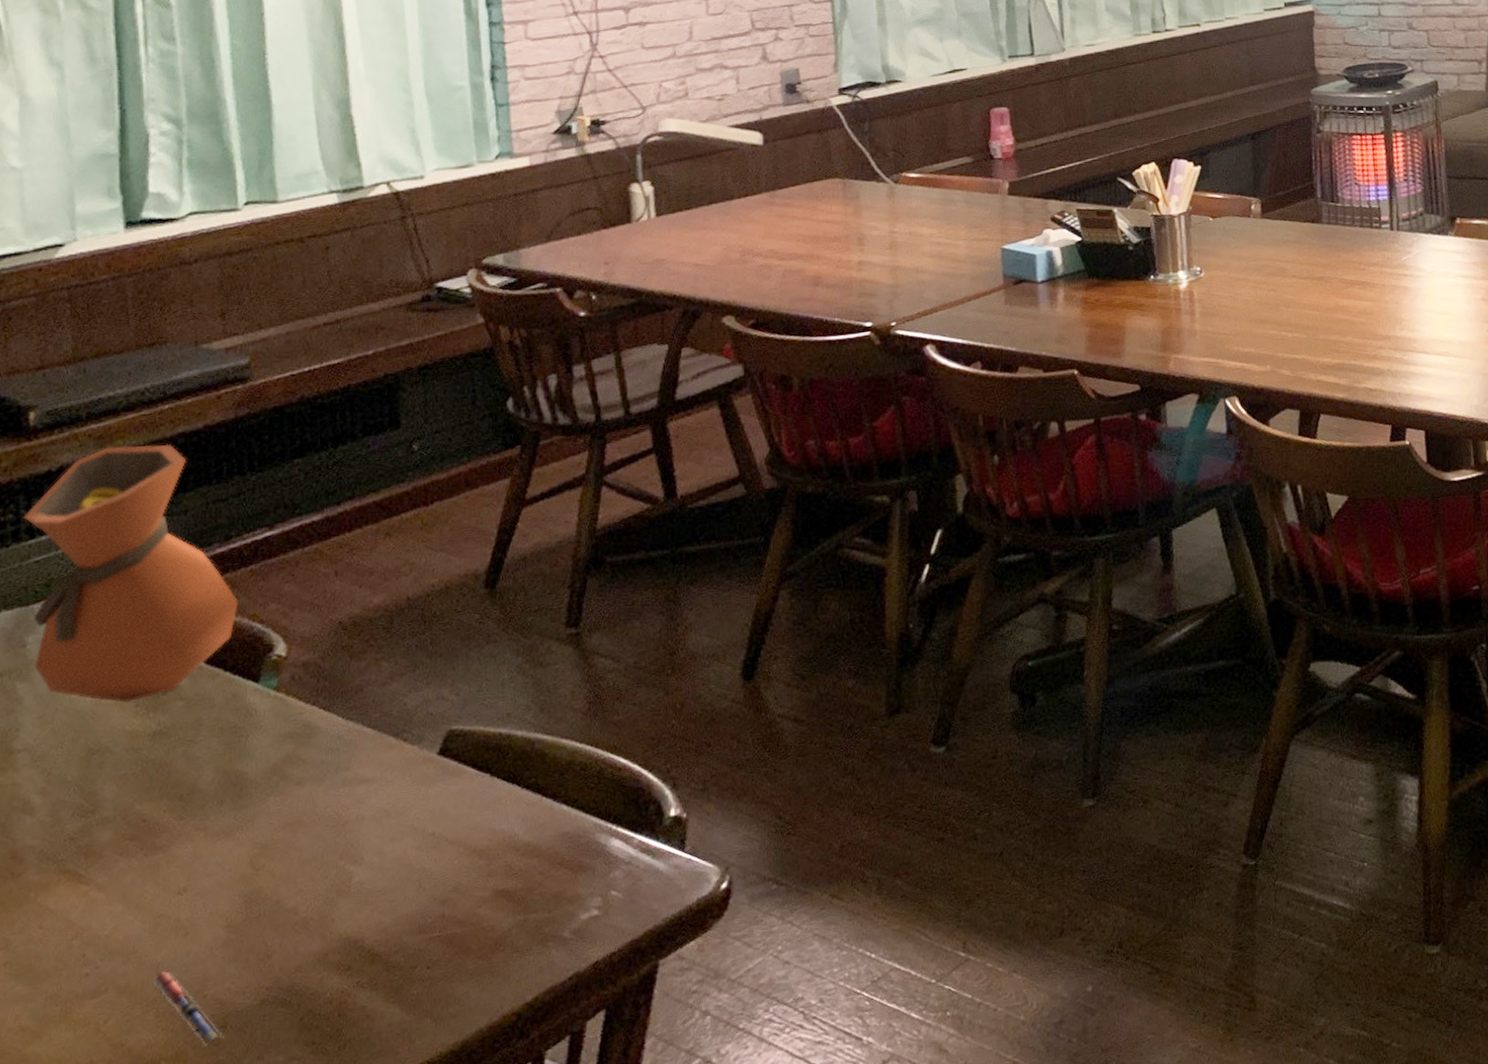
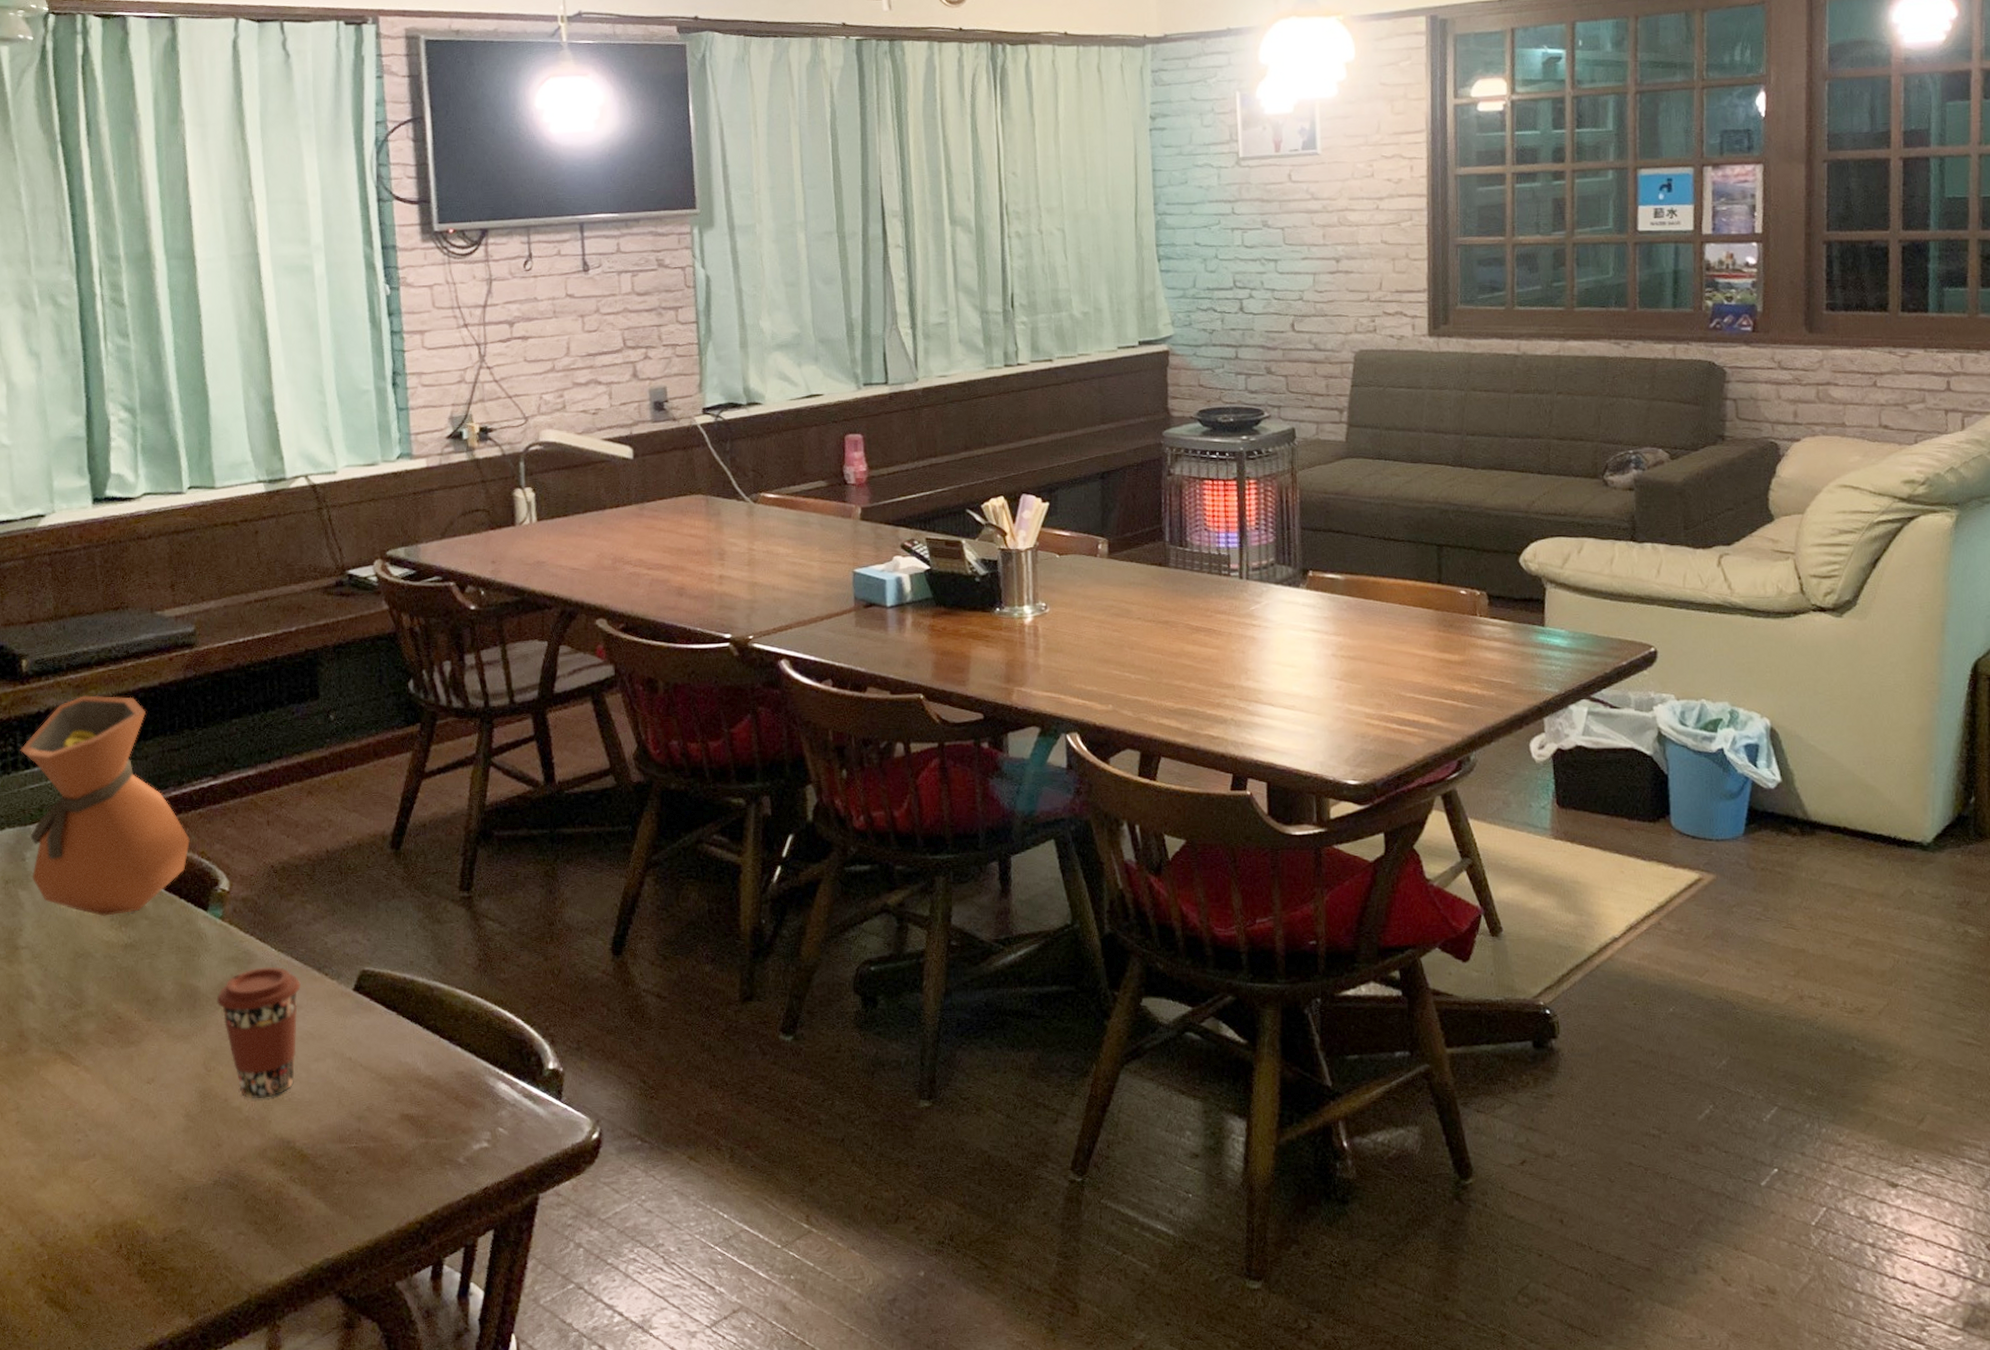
pen: present [153,971,224,1047] -> none [130,1146,186,1213]
coffee cup: none [268,738,374,897] -> present [216,967,301,1099]

